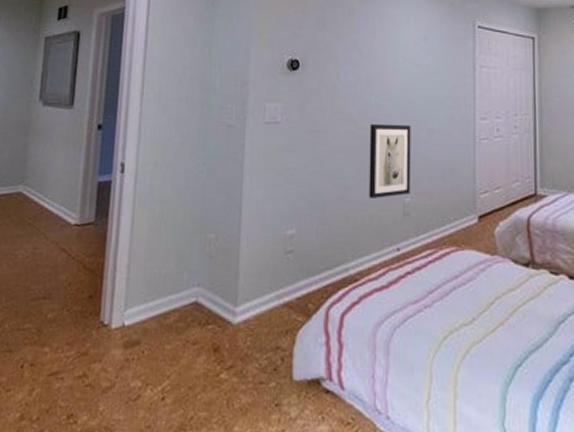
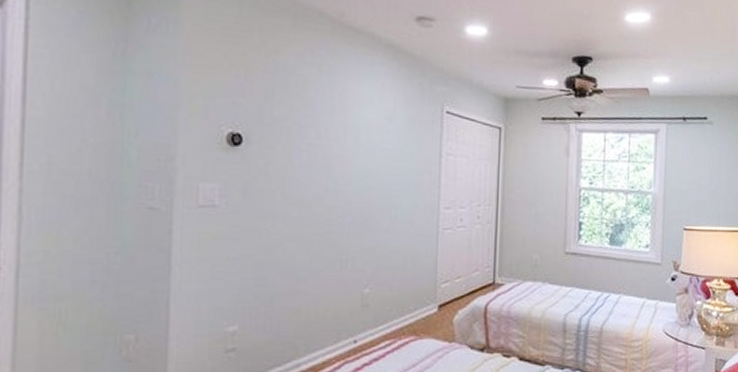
wall art: present [368,123,411,198] -> none [324,210,372,290]

